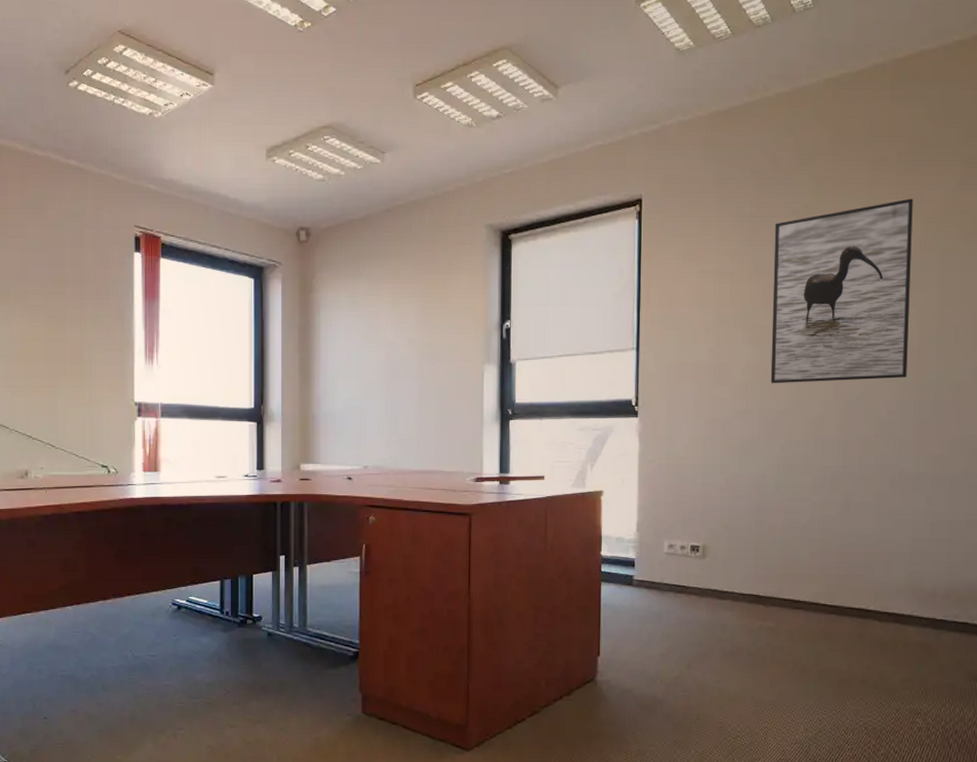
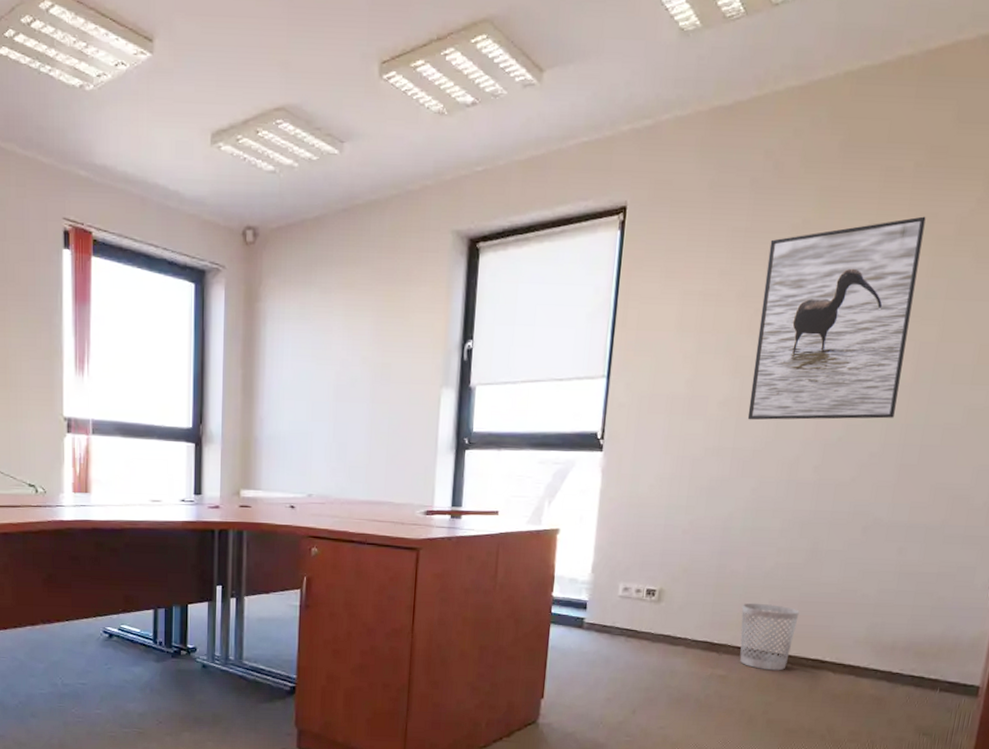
wastebasket: none [783,555,839,621] -> present [740,603,799,671]

